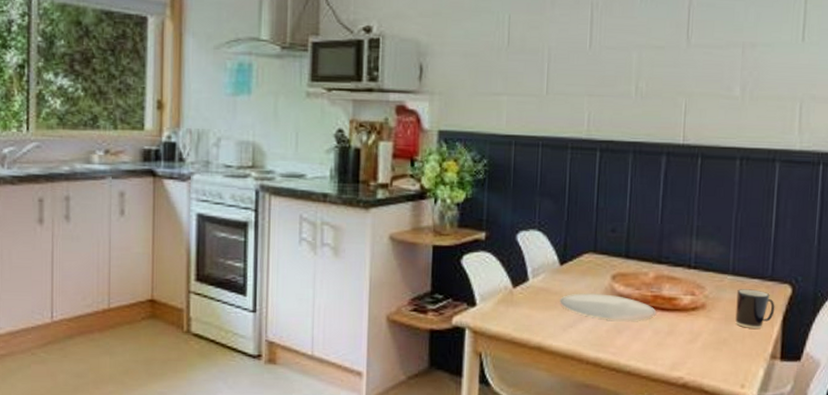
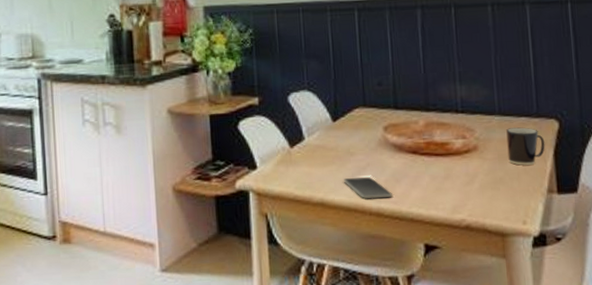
plate: present [560,293,657,322] -> none [336,145,431,171]
smartphone: none [563,325,612,348] -> present [343,177,392,199]

